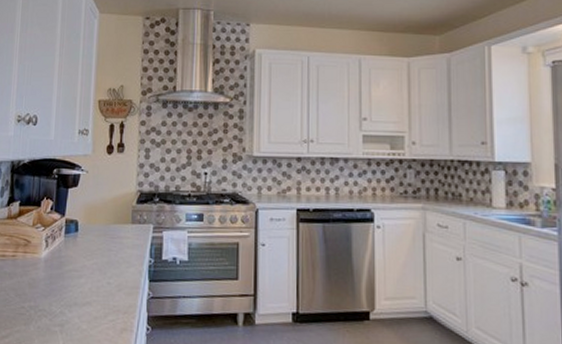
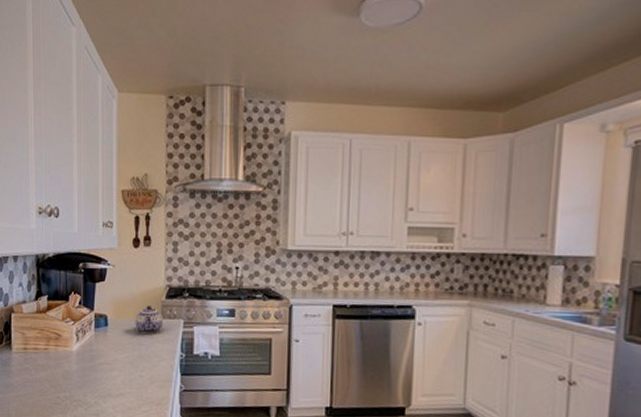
teapot: none [105,210,134,239] -> present [135,305,164,334]

